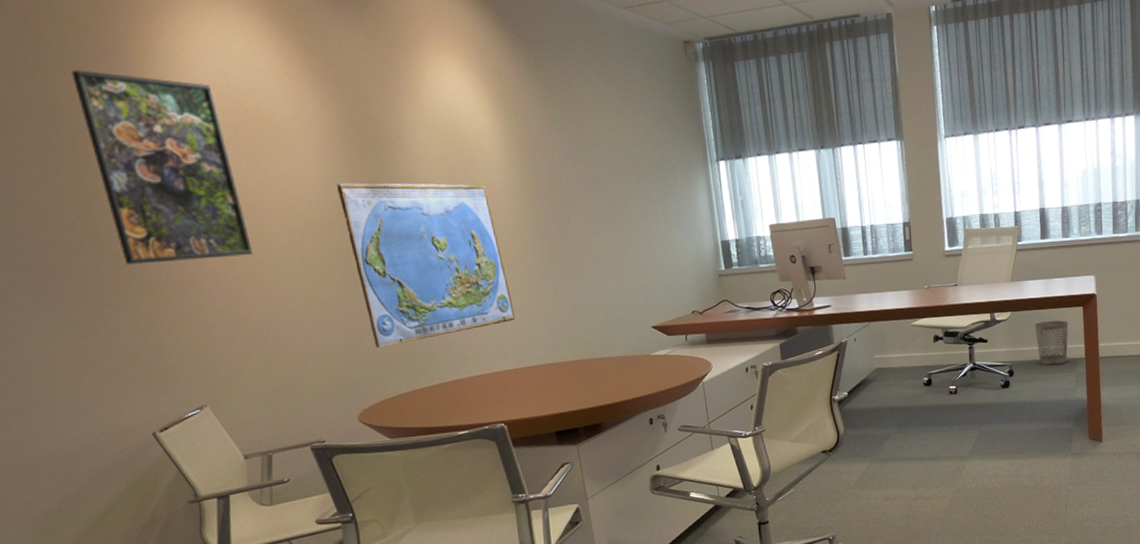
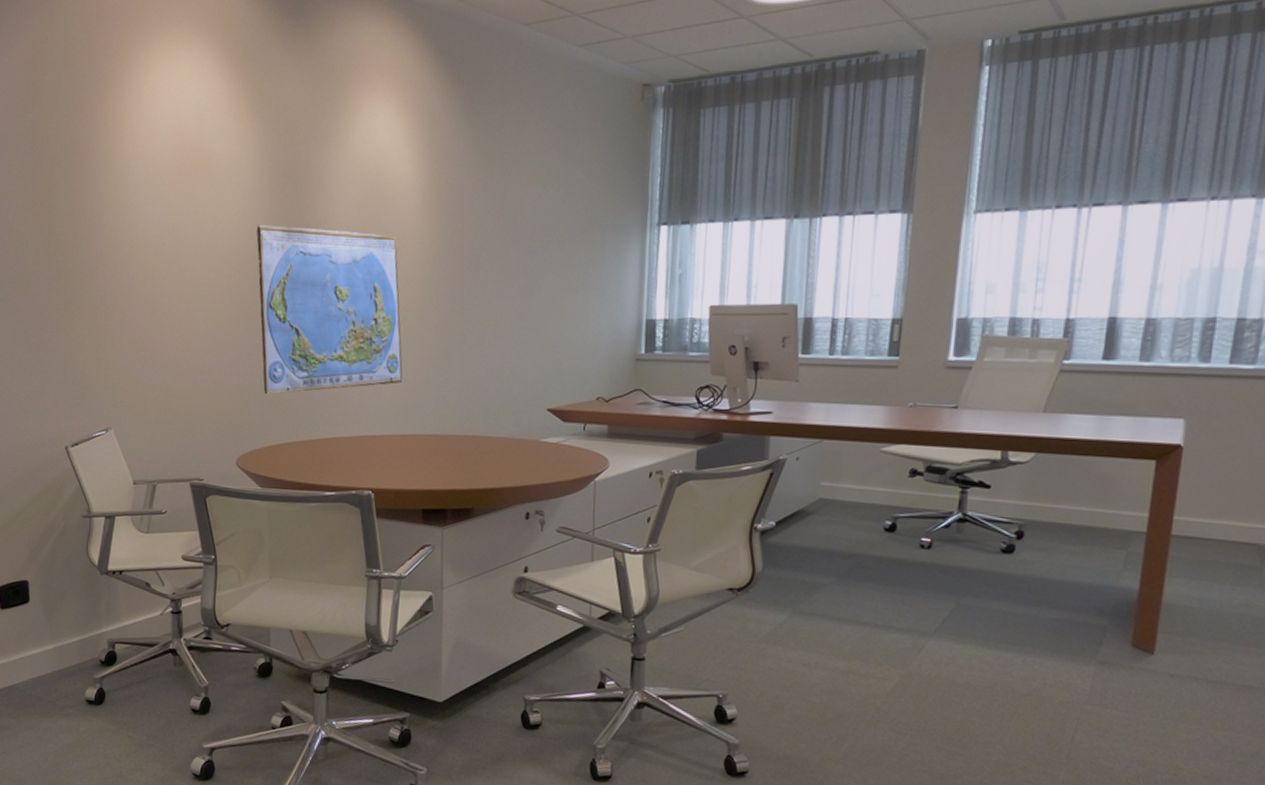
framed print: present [71,70,252,265] -> none [59,107,174,289]
wastebasket: present [1035,320,1069,366] -> none [1068,472,1127,536]

